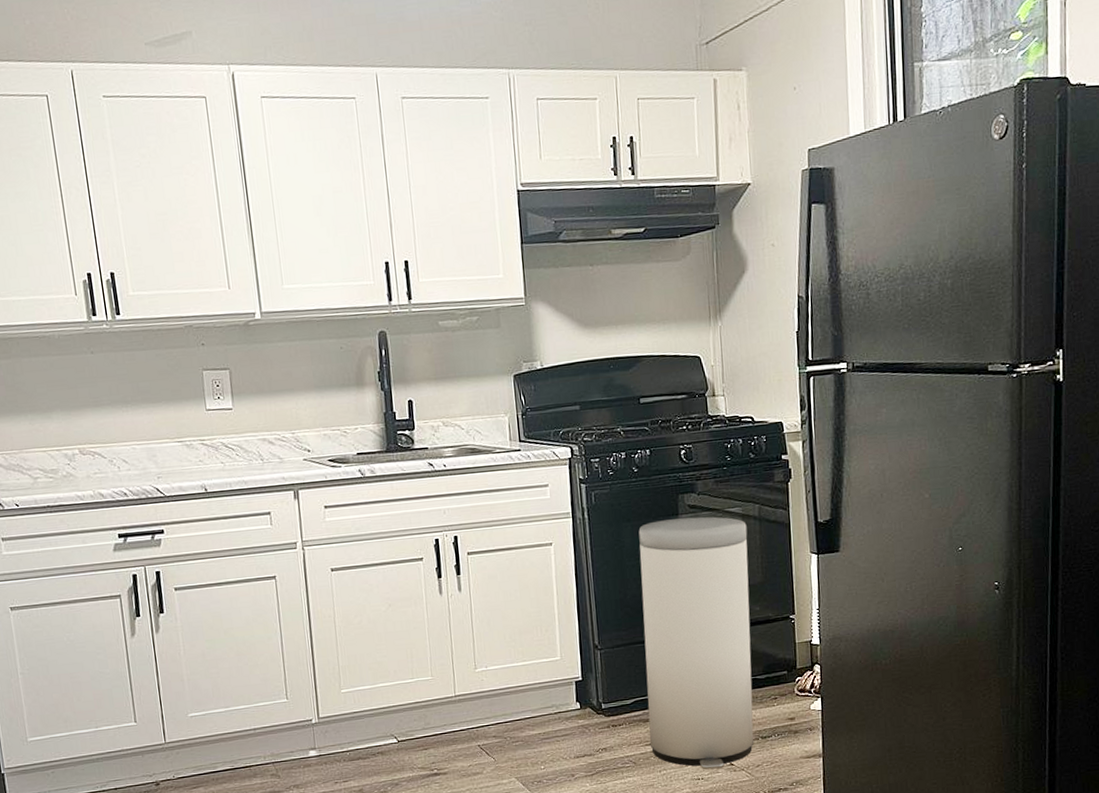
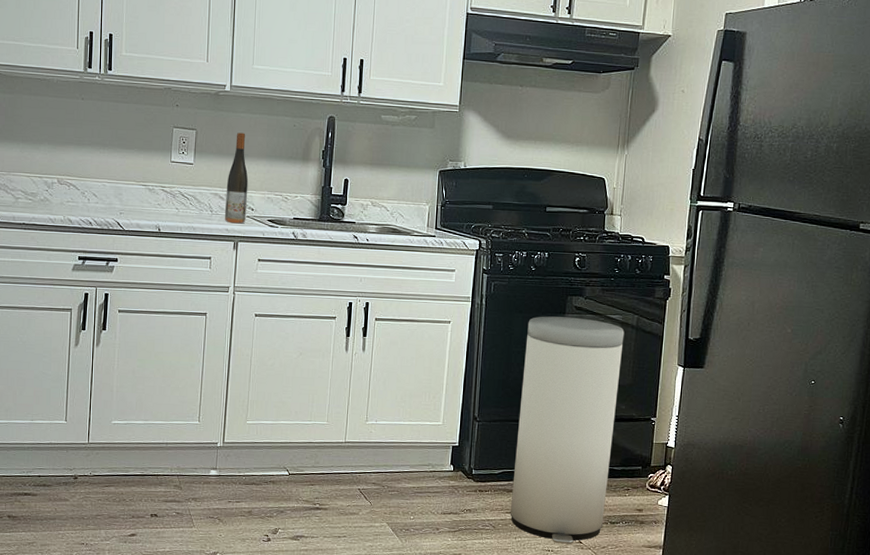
wine bottle: none [274,364,303,470] -> present [224,132,249,224]

